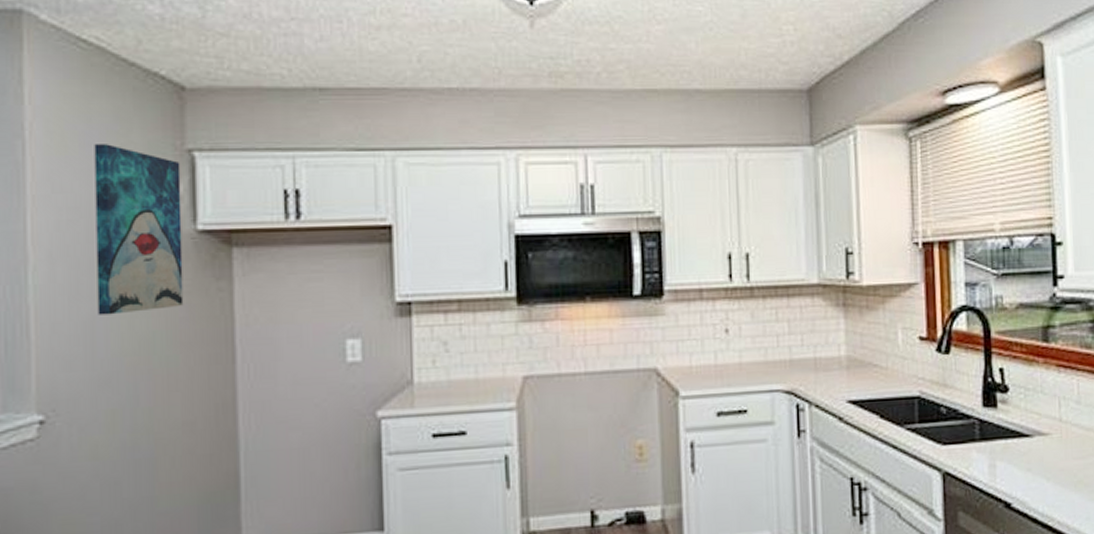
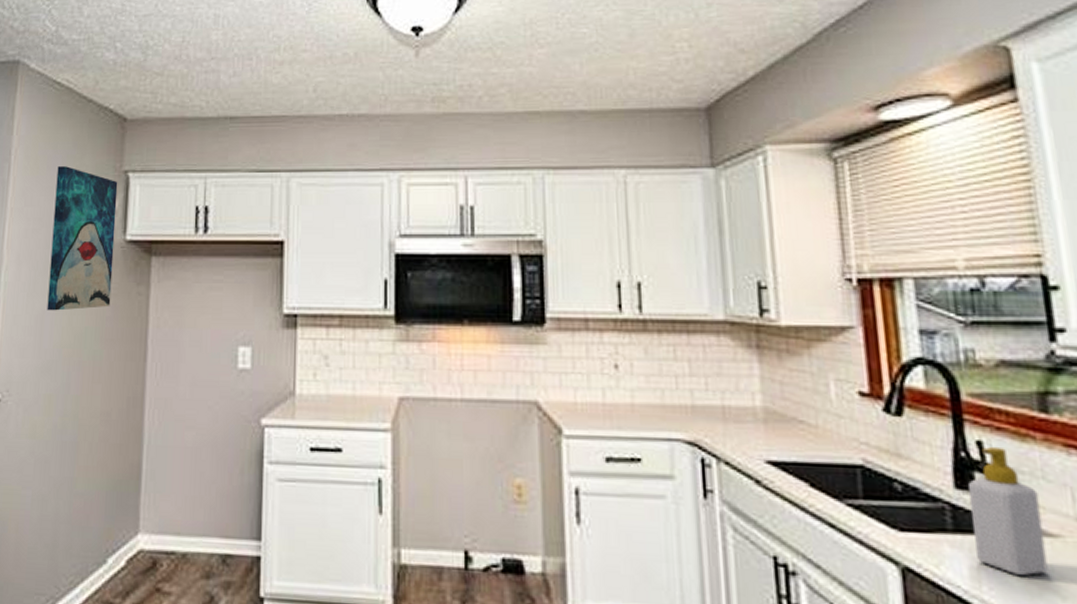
soap bottle: none [992,372,1040,467] -> present [968,447,1048,576]

